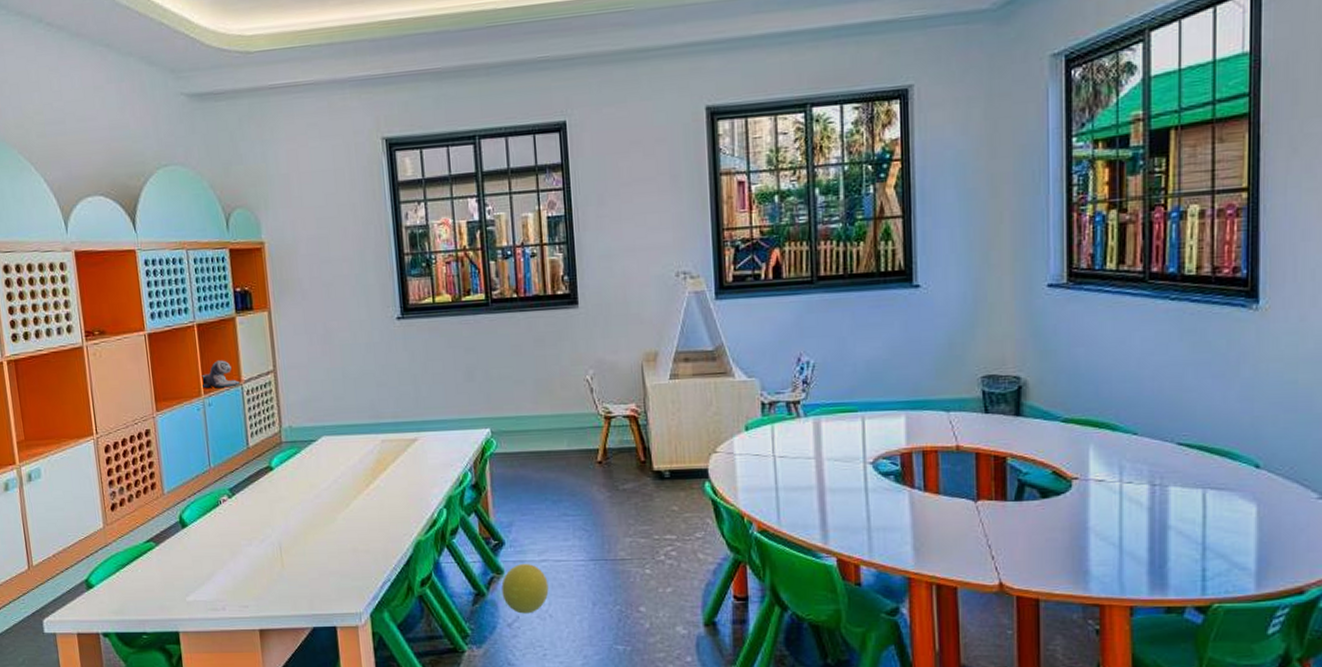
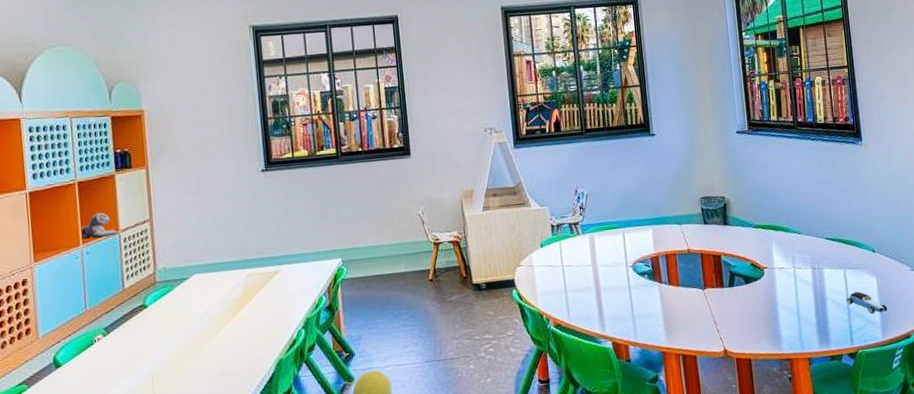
toy car: none [1201,522,1270,555] -> present [846,291,888,313]

